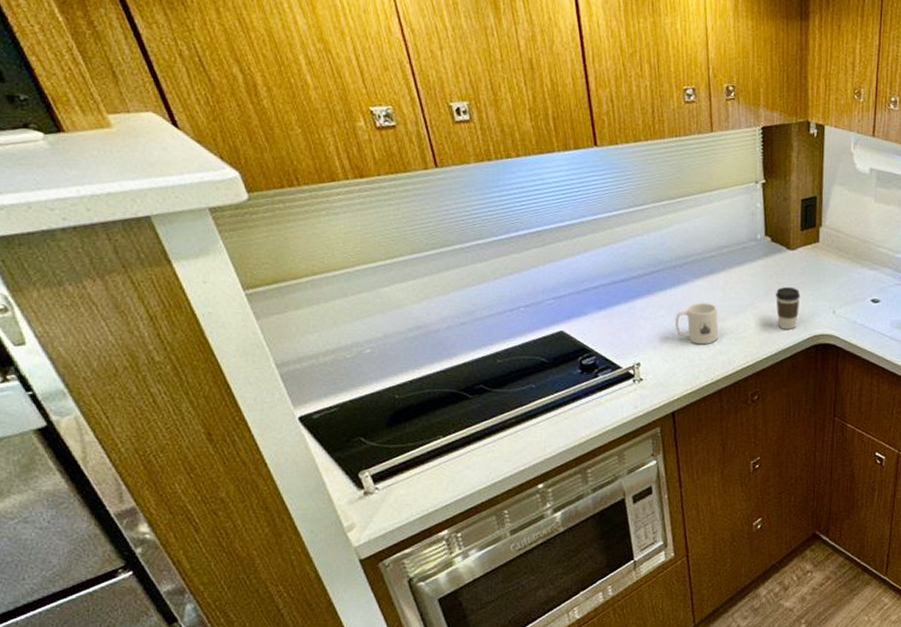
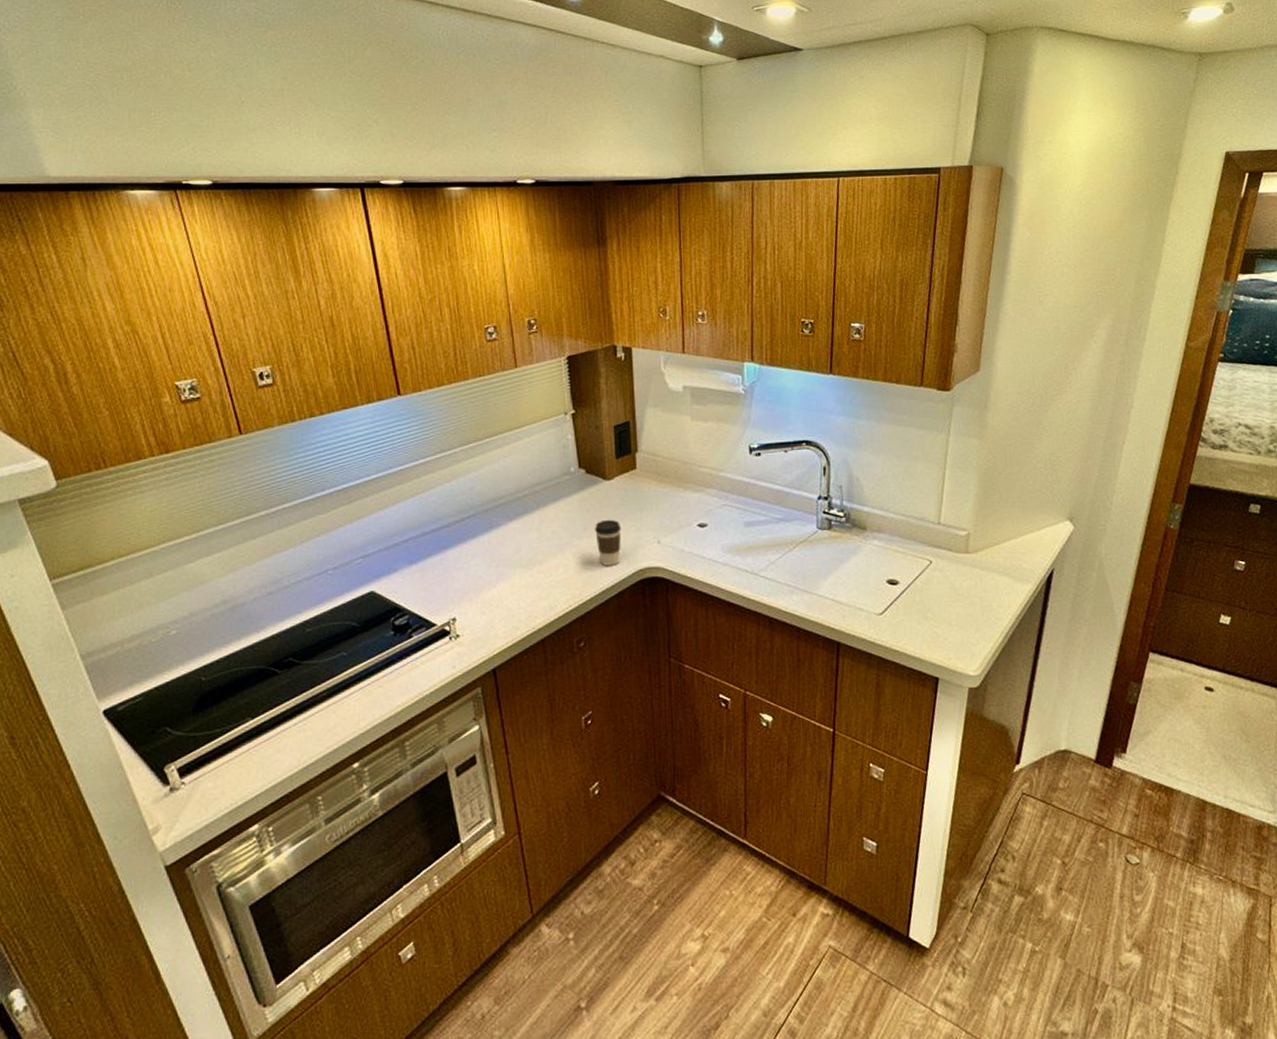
mug: present [675,302,719,345] -> none [491,545,537,592]

